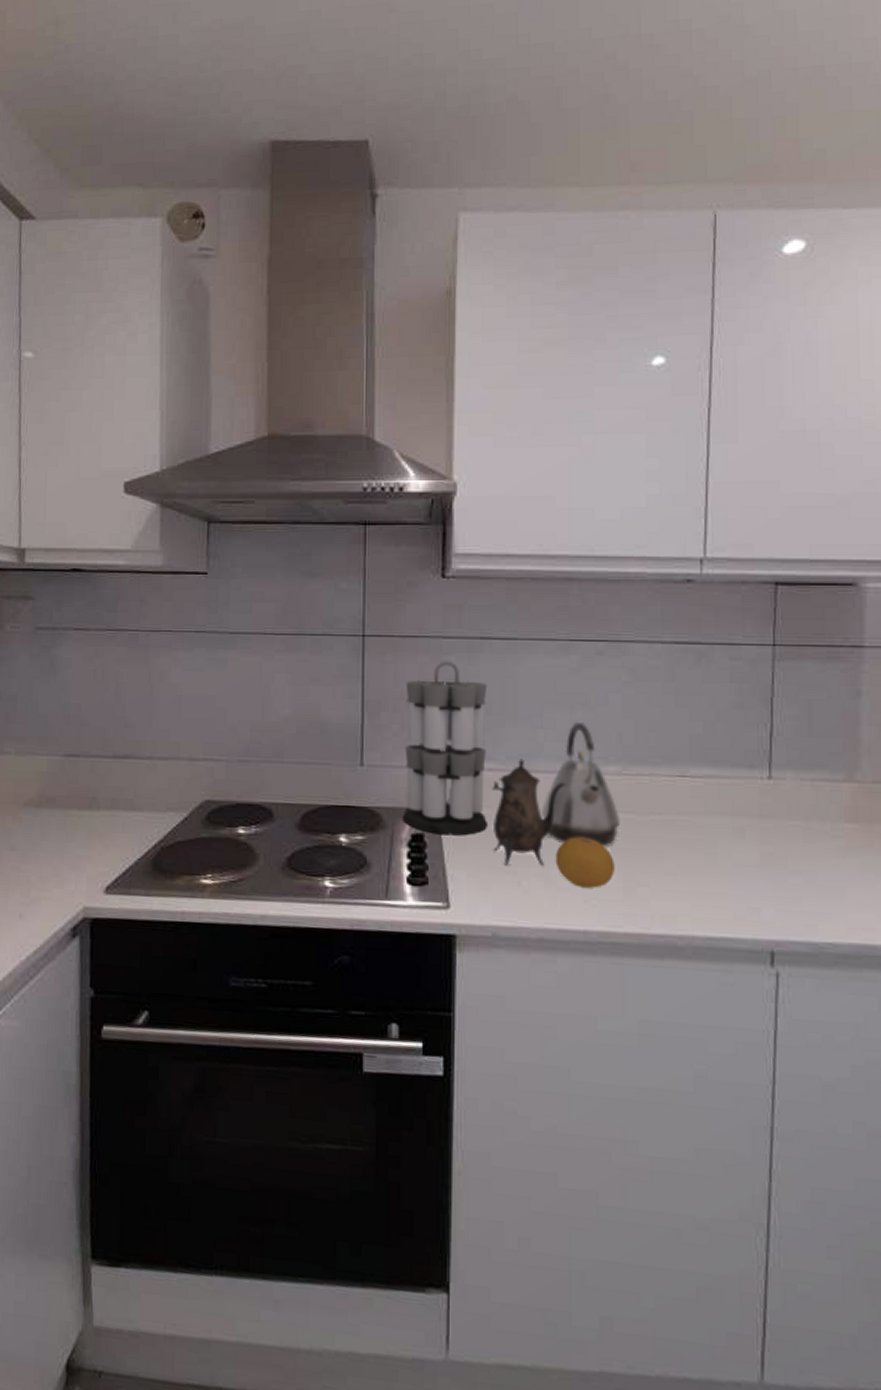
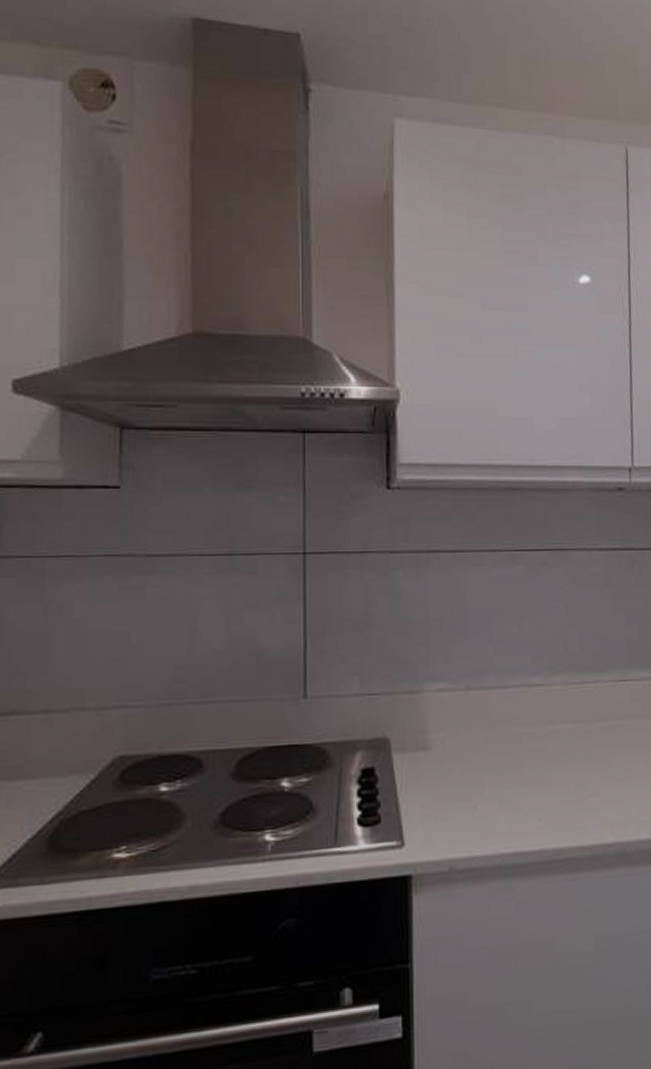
spice rack: present [403,660,488,836] -> none [351,576,441,767]
teapot: present [492,758,566,866] -> none [444,676,517,791]
kettle: present [540,721,621,845] -> none [493,632,570,759]
fruit: present [555,837,615,888] -> none [509,752,566,805]

